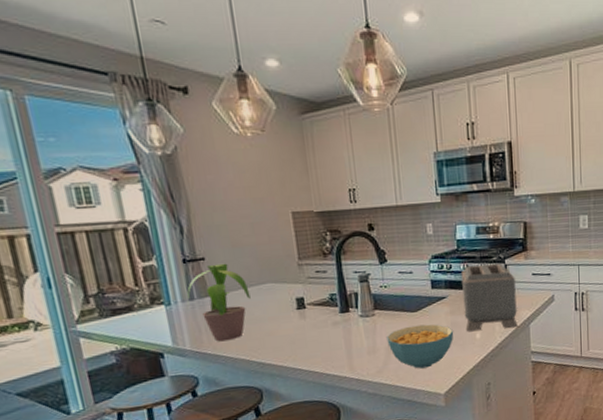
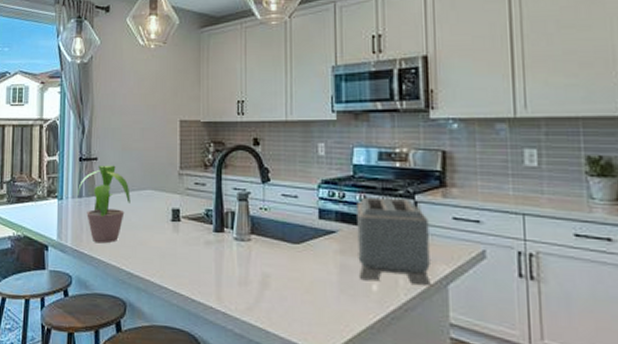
cereal bowl: present [387,324,454,369] -> none [262,260,343,317]

